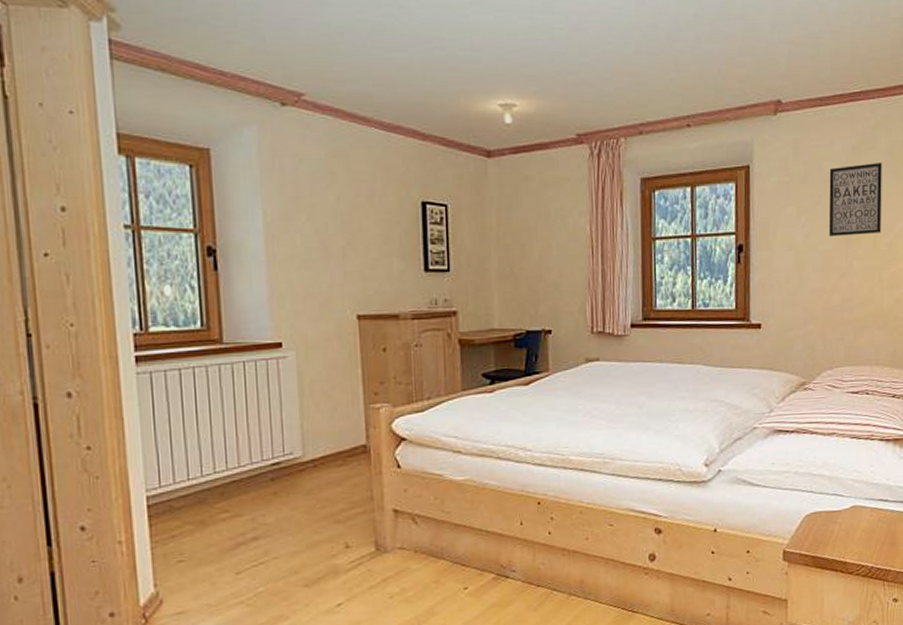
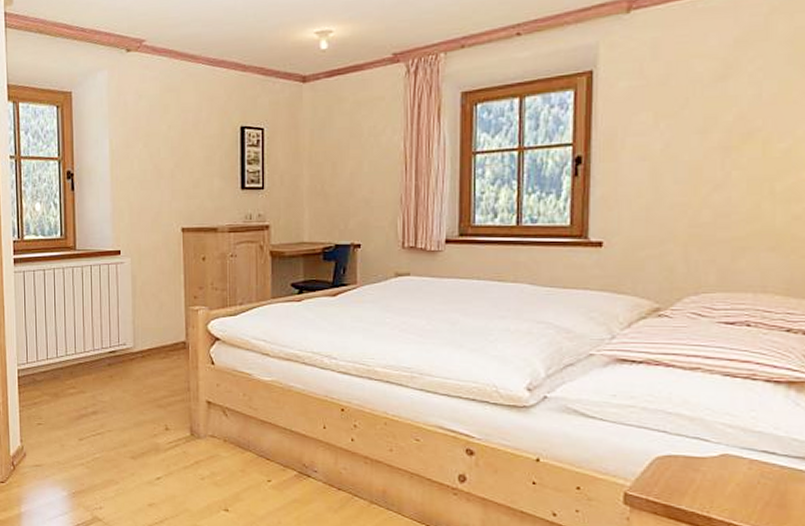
wall art: present [828,162,882,236] -> none [698,54,778,144]

